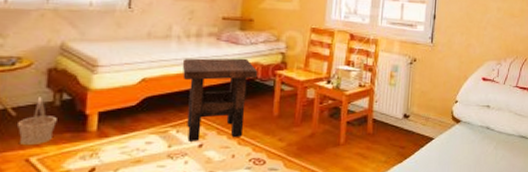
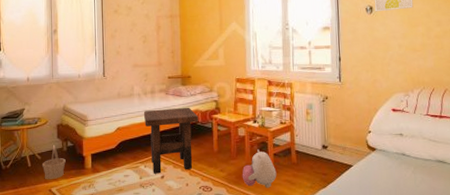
plush toy: none [305,116,348,162] -> present [242,149,277,188]

